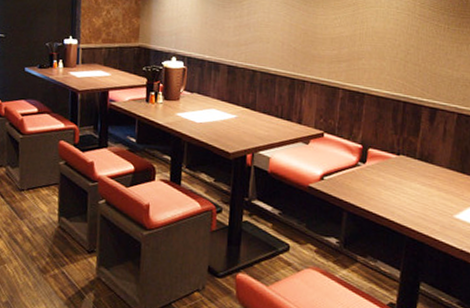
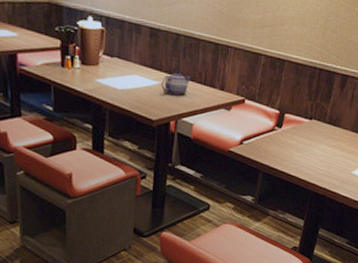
teapot: none [238,105,267,129] -> present [161,71,190,96]

